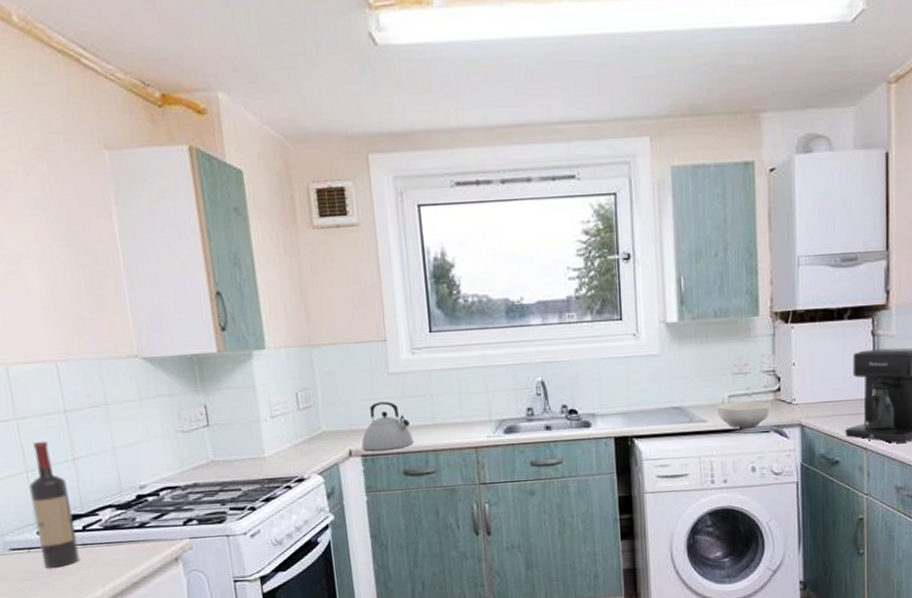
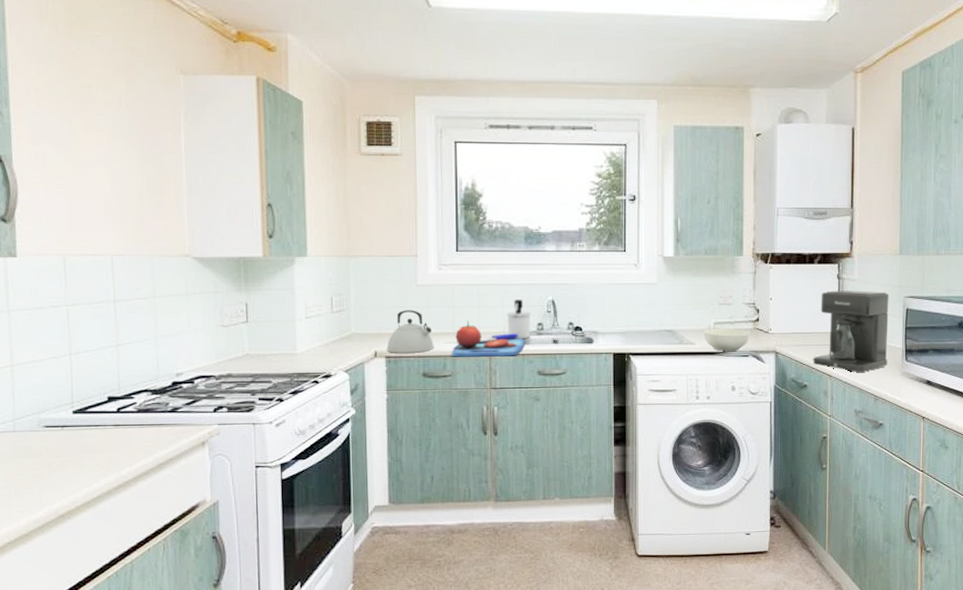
wine bottle: present [29,441,80,568] -> none [71,327,111,446]
chopping board: none [423,410,514,452] -> present [443,321,525,357]
soap dispenser: none [491,382,520,427] -> present [507,299,530,339]

